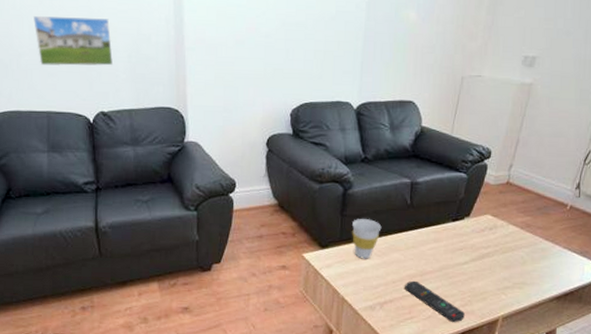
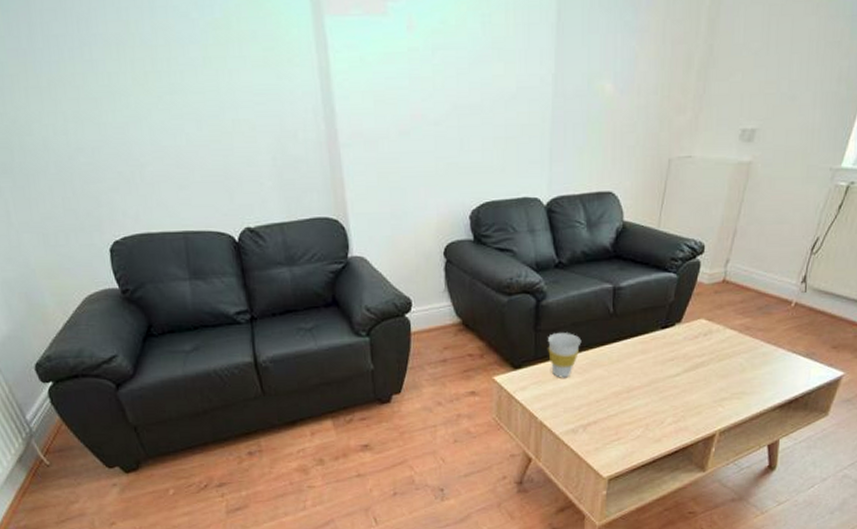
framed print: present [32,16,113,66] -> none [152,114,255,176]
remote control: present [405,280,465,322] -> none [610,398,678,440]

